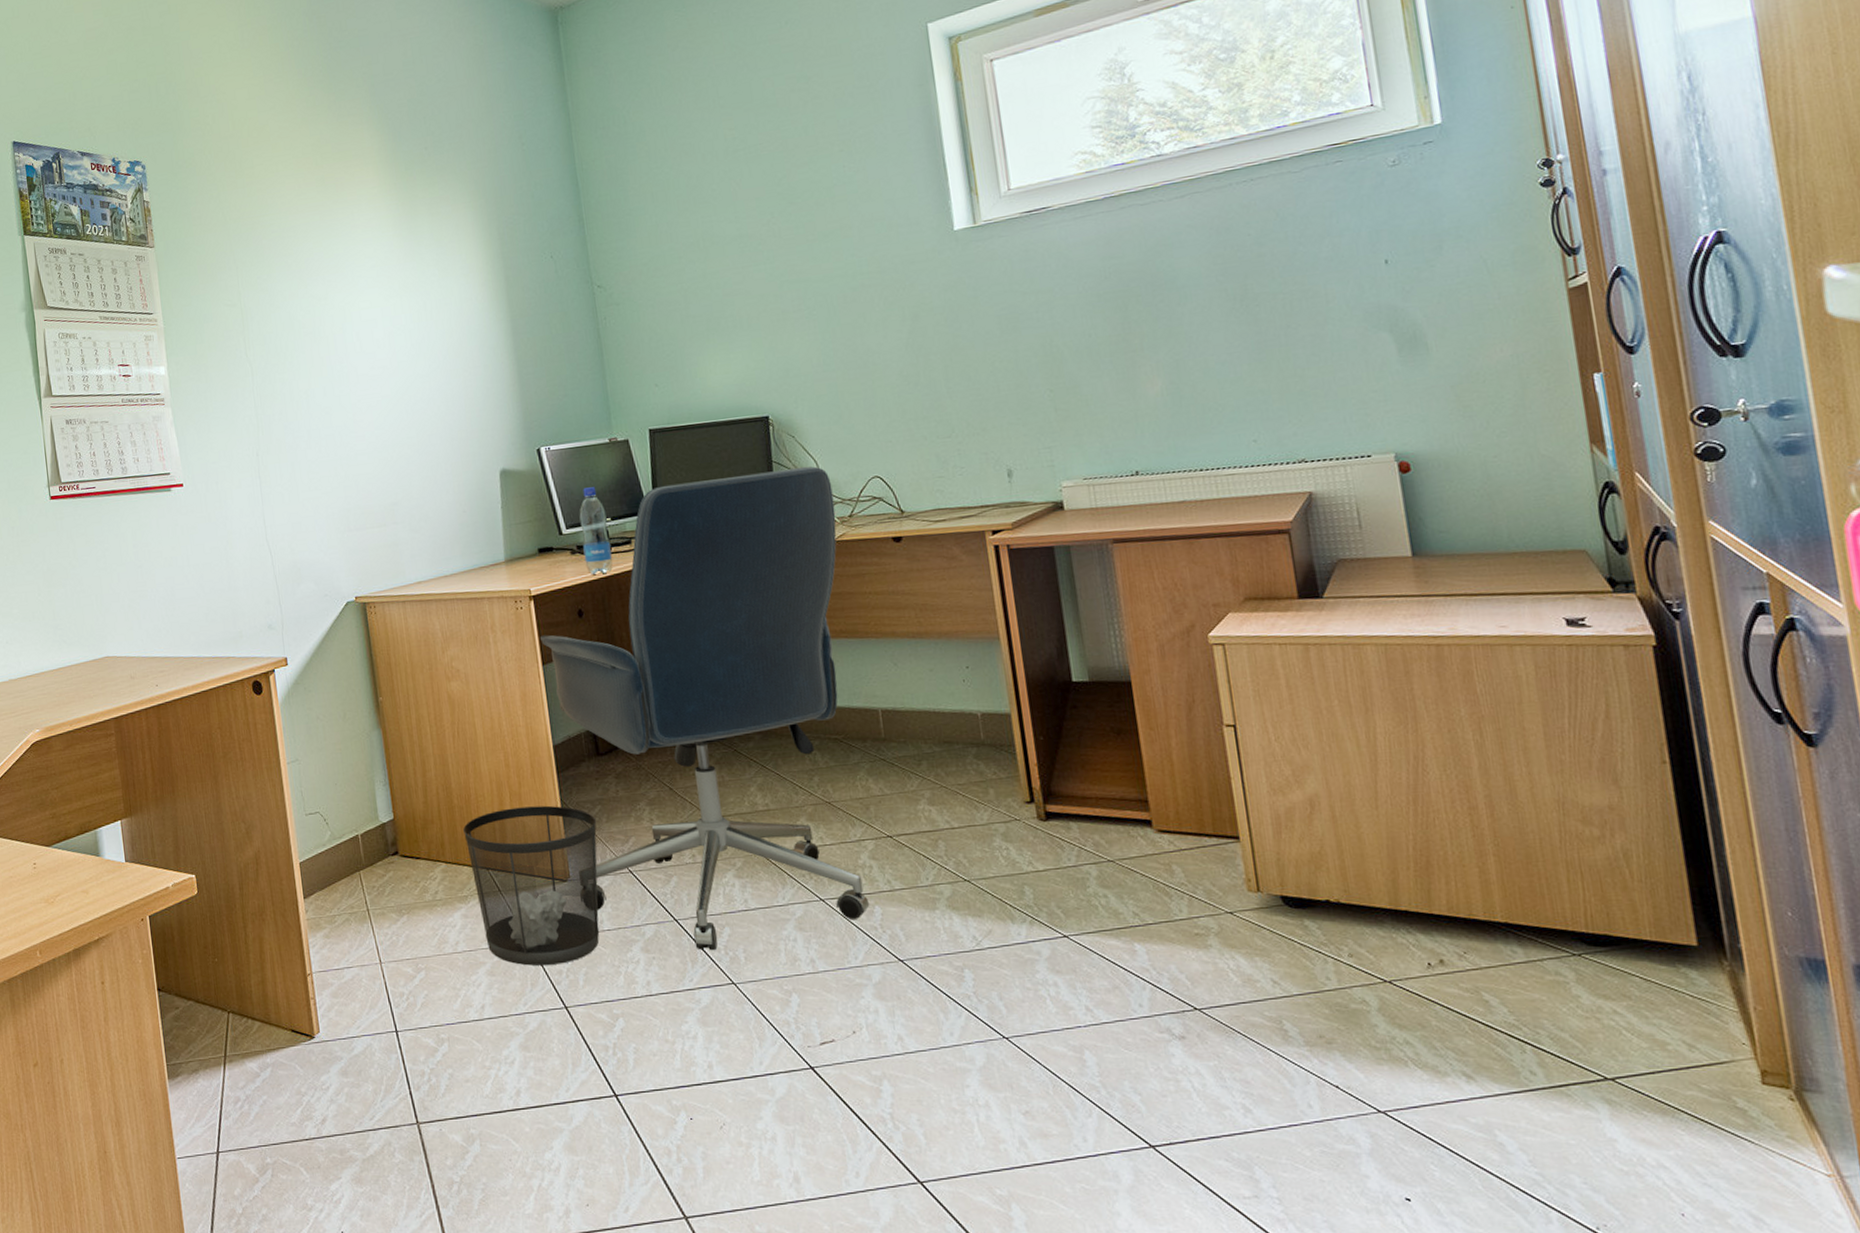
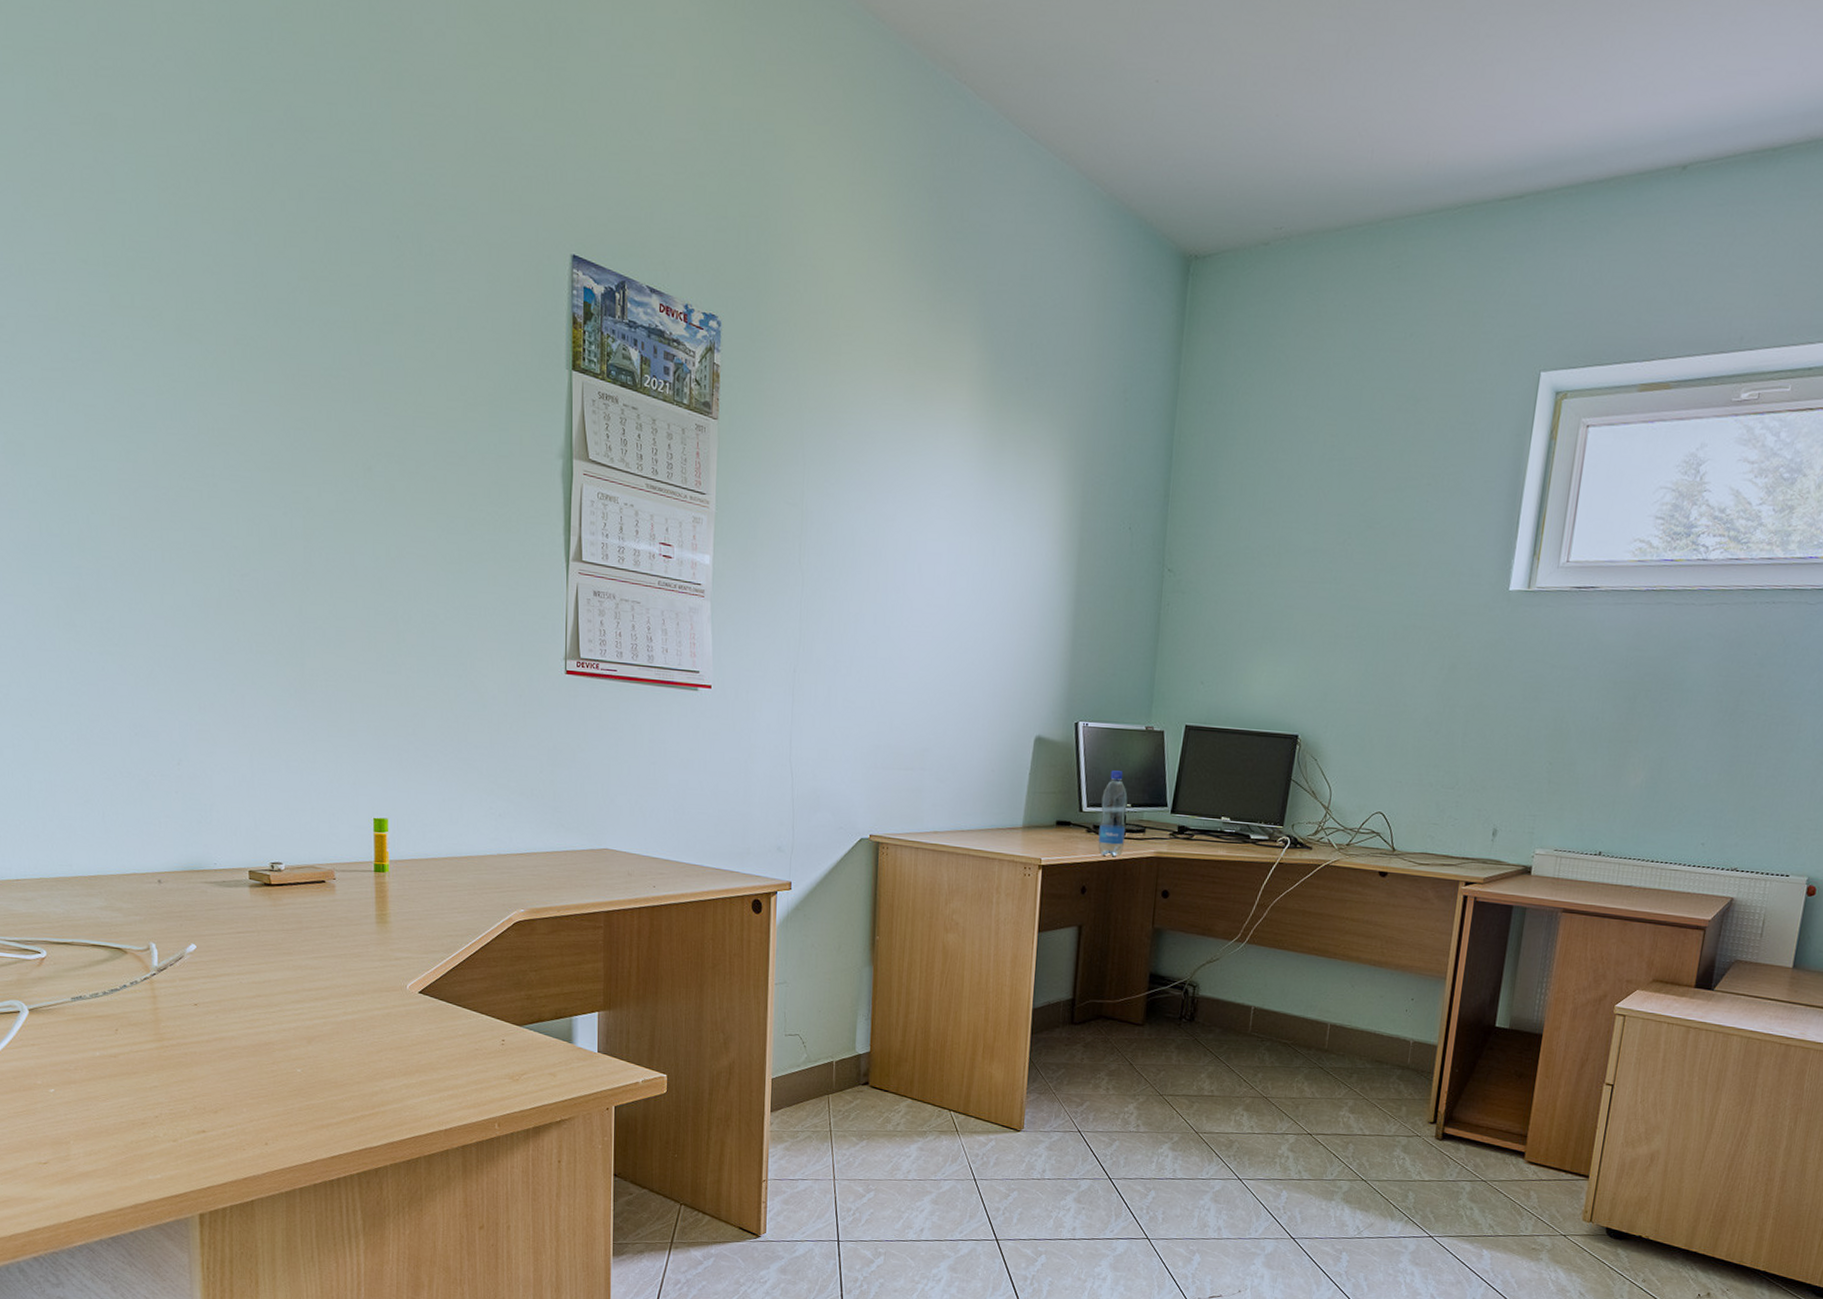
waste bin: present [463,805,600,966] -> none [934,1058,1059,1203]
office chair: present [540,466,870,950] -> none [1029,782,1339,1208]

